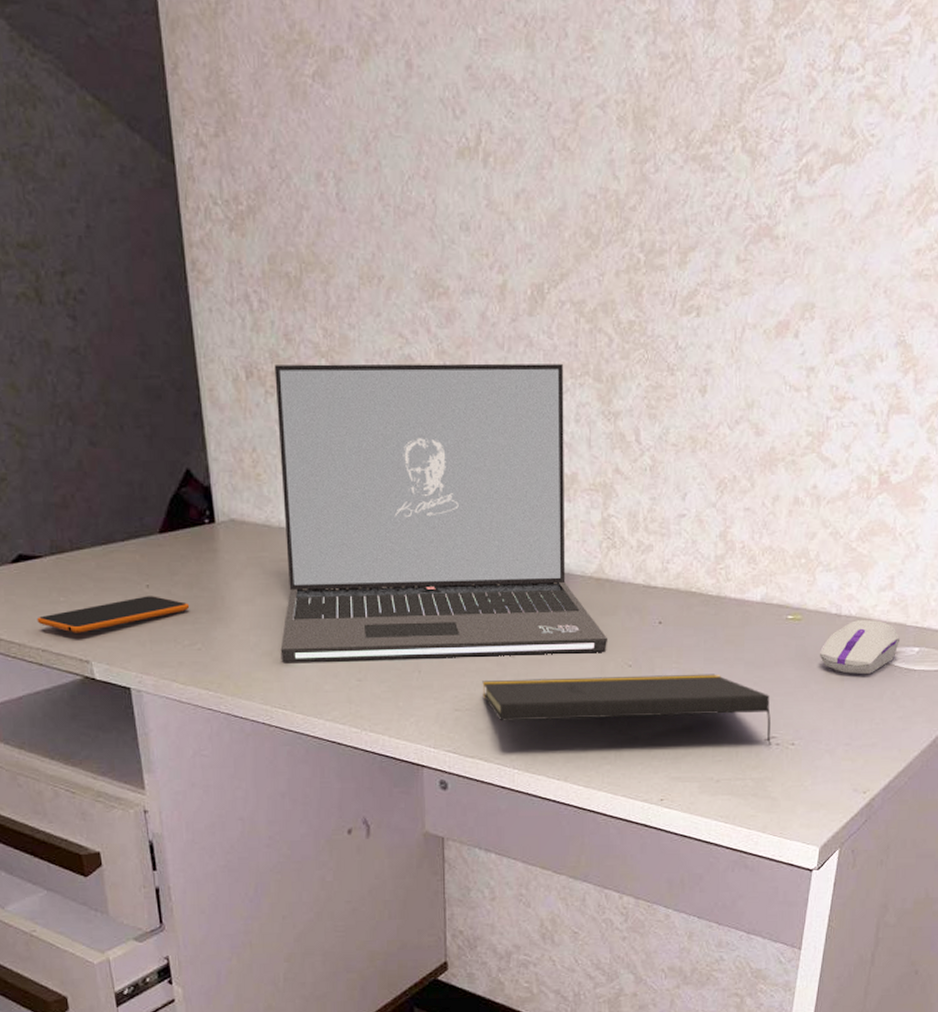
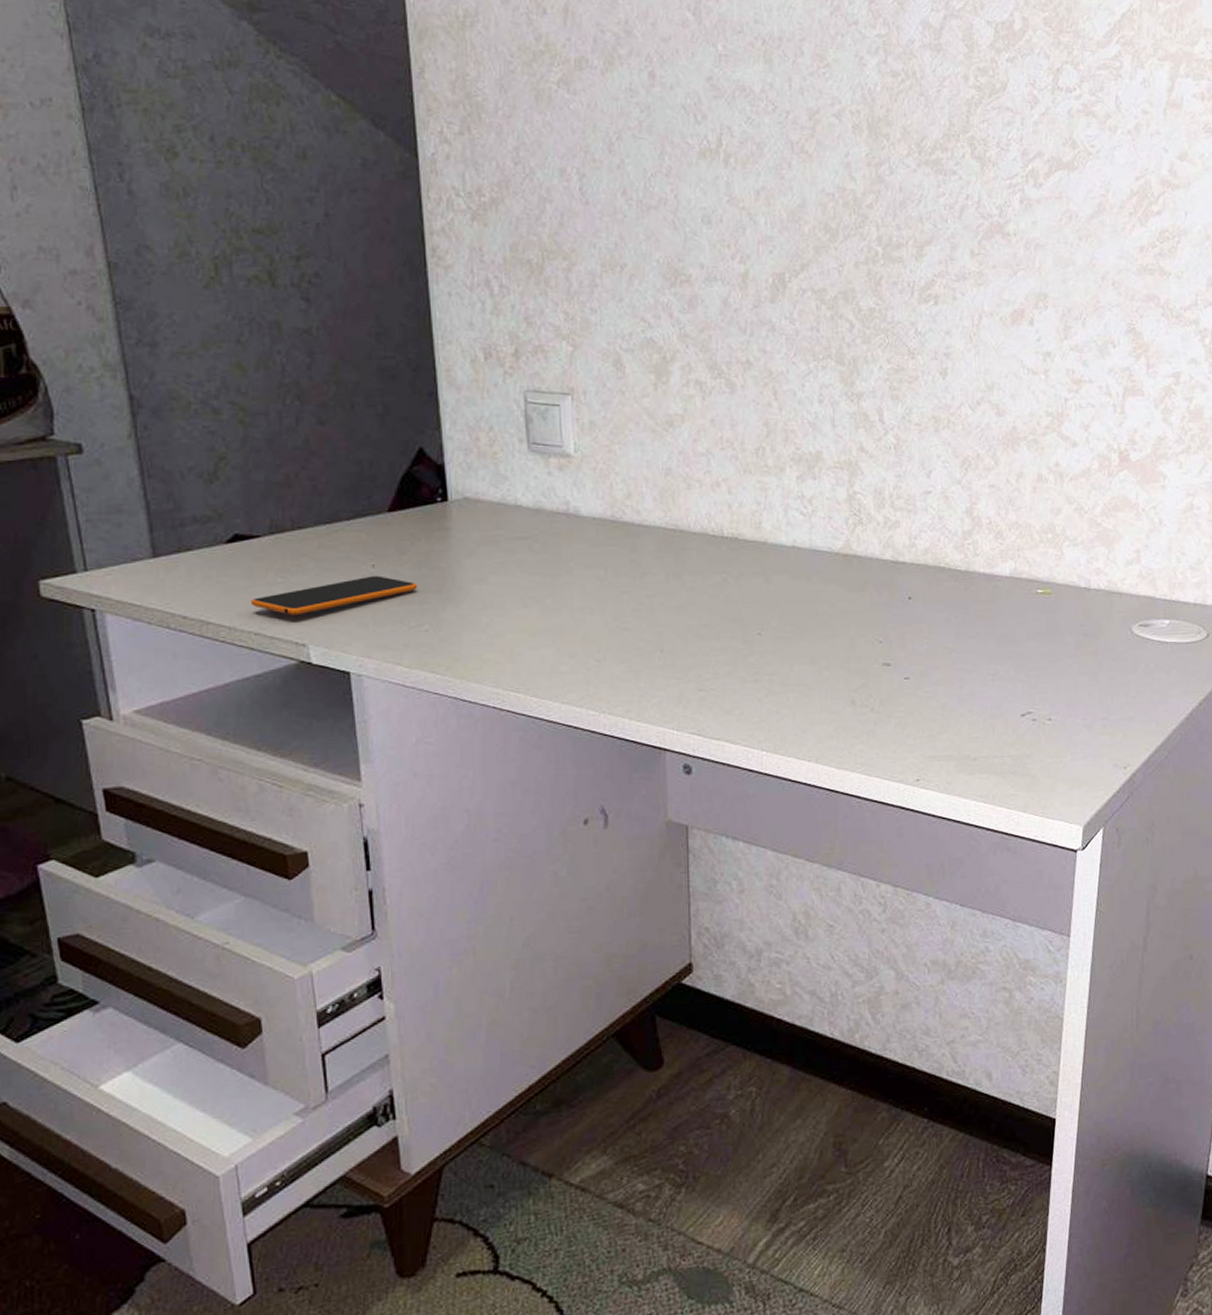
laptop: present [274,363,607,662] -> none [514,346,856,643]
notepad: present [482,674,772,746] -> none [728,649,1029,721]
computer mouse: present [819,619,901,674] -> none [1071,592,1151,647]

